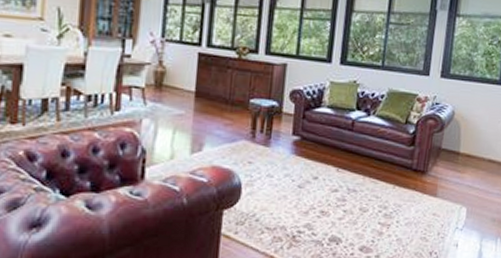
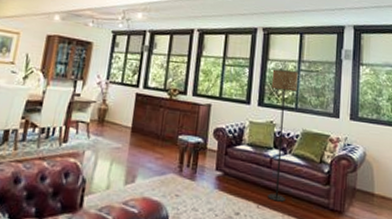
floor lamp: none [348,22,387,164] -> present [268,69,298,202]

